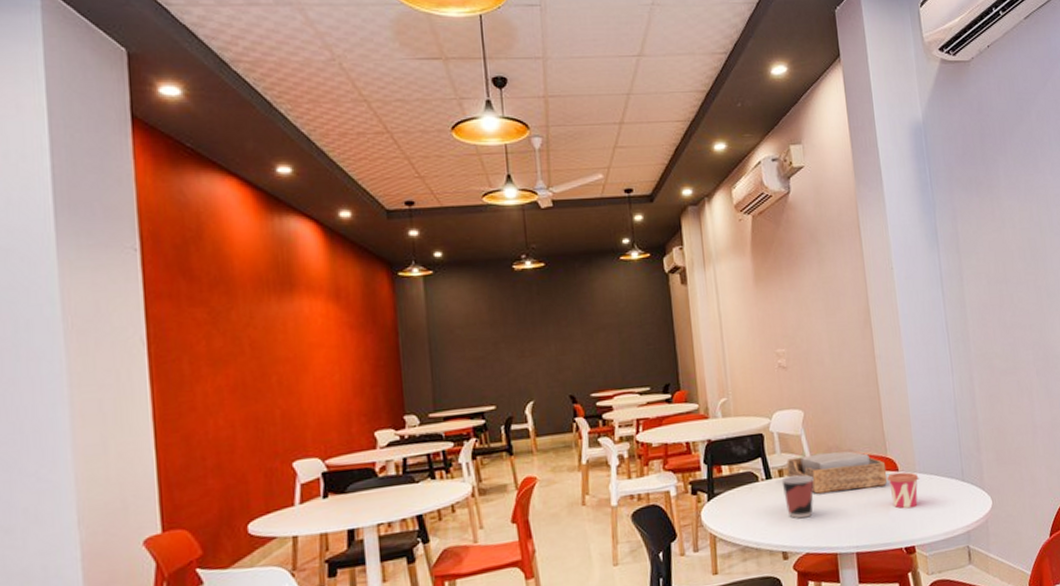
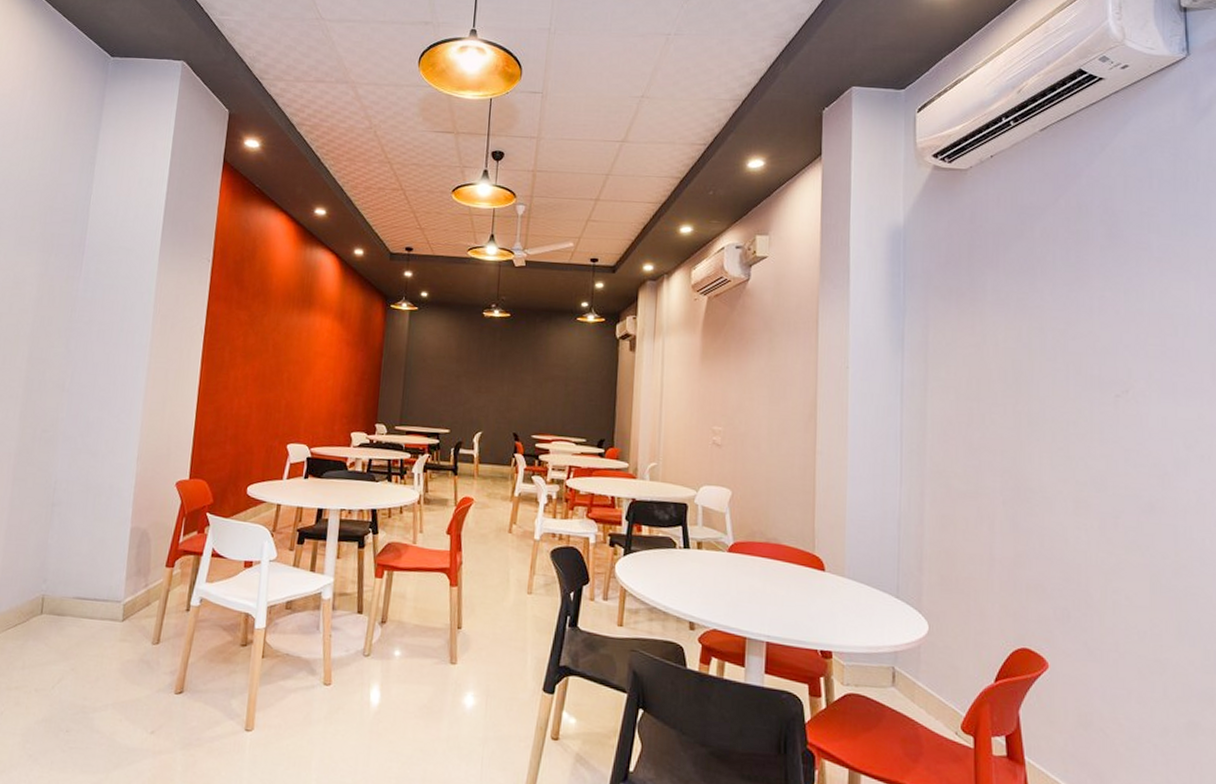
cup: present [781,475,814,519] -> none [699,550,732,595]
napkin holder: present [786,451,888,494] -> none [706,533,812,583]
cup: present [886,472,919,509] -> none [810,571,847,612]

